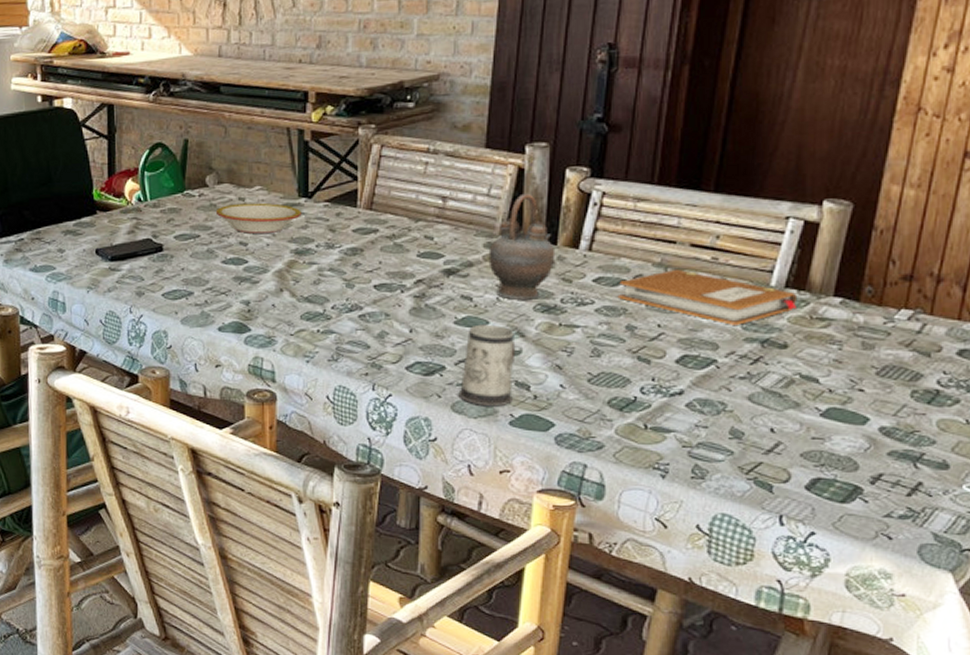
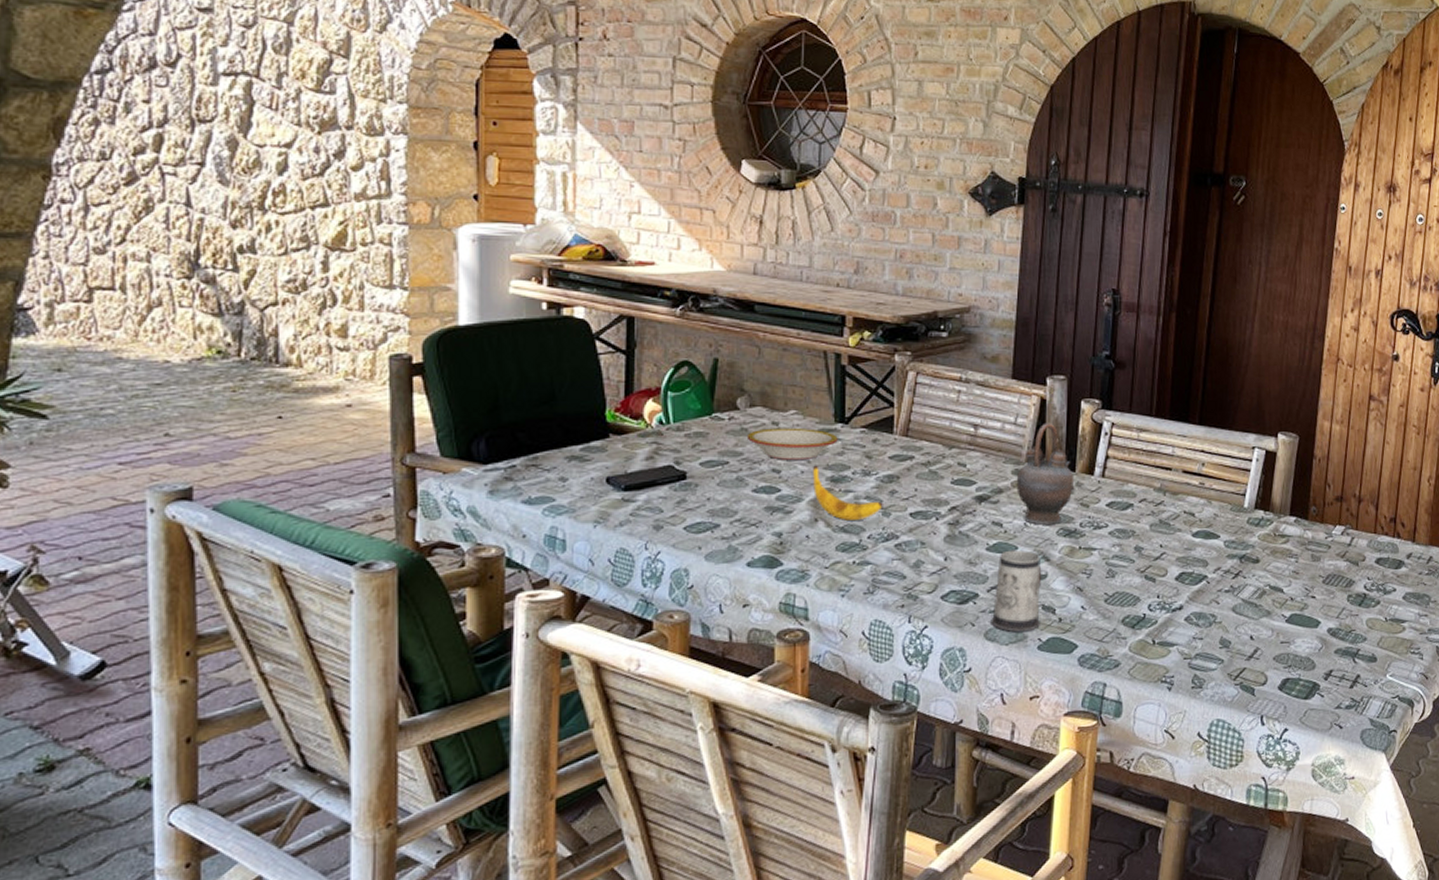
banana: none [278,238,347,292] -> present [813,465,883,522]
notebook: present [617,269,796,325] -> none [1127,493,1263,543]

